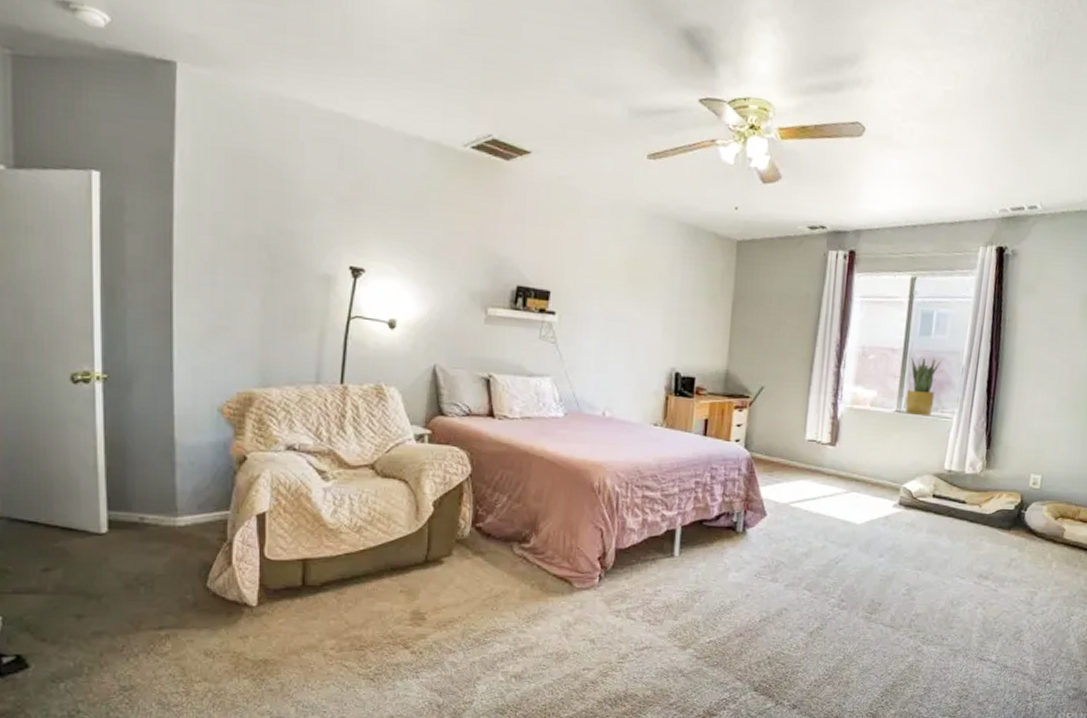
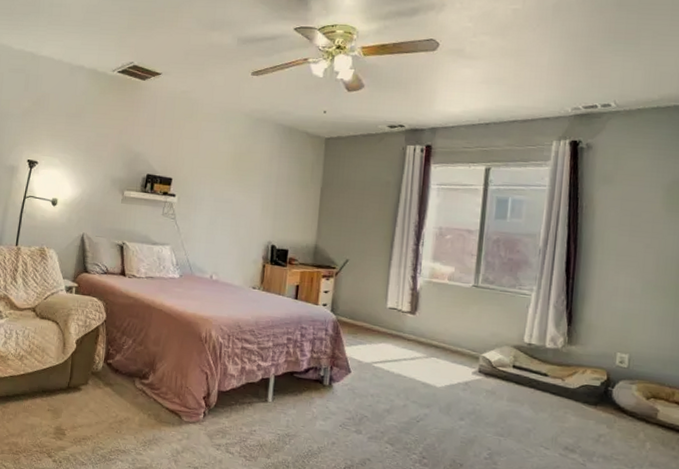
planter: present [905,356,942,417] -> none [482,238,519,292]

